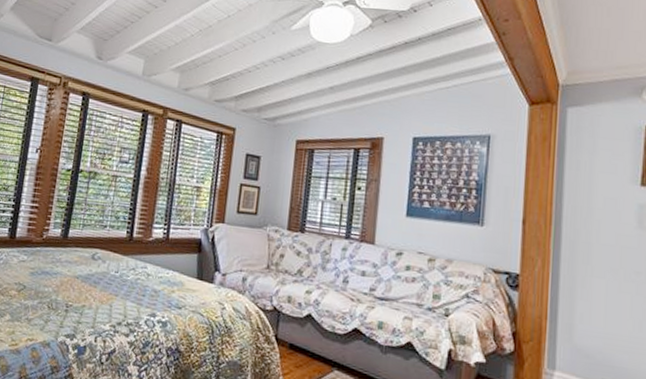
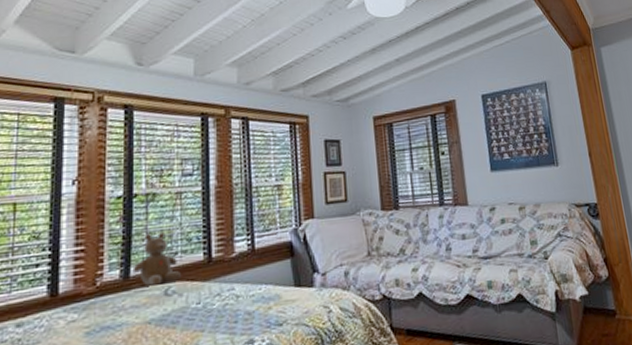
stuffed bear: none [70,205,107,250] -> present [132,231,181,286]

